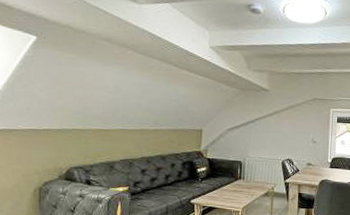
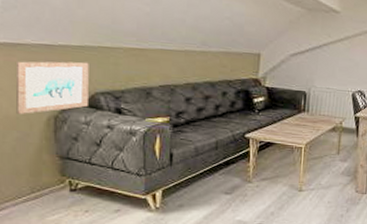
wall art: none [11,142,66,188] -> present [16,61,89,115]

